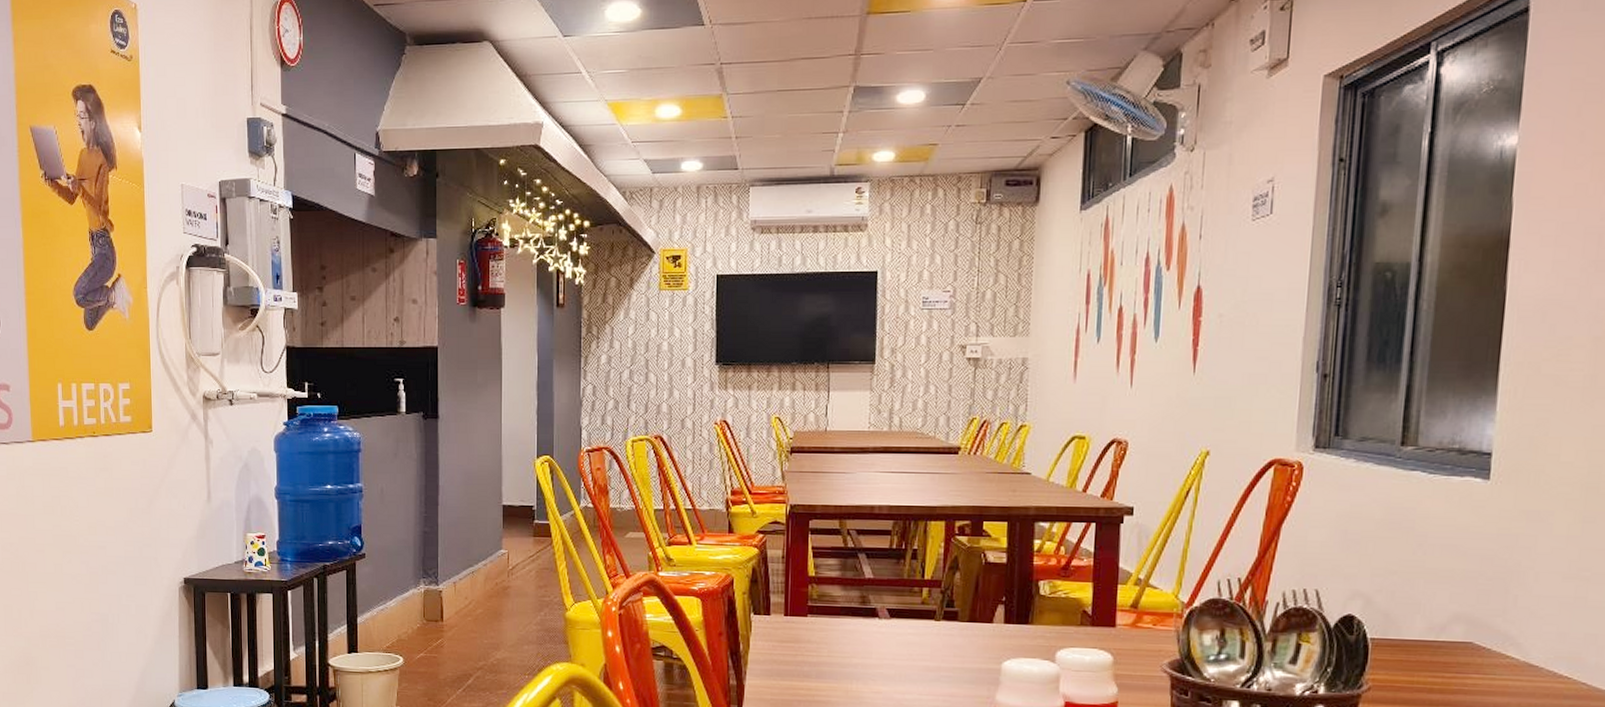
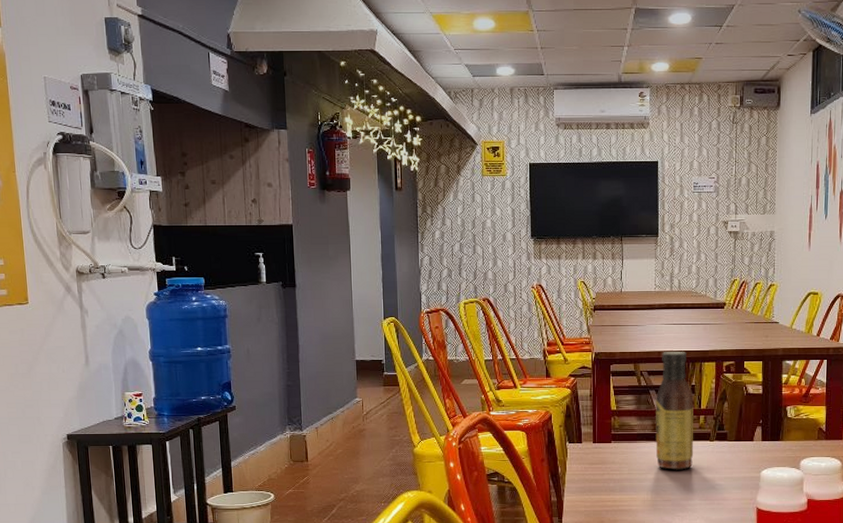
sauce bottle: none [864,506,915,655] -> present [655,352,694,470]

